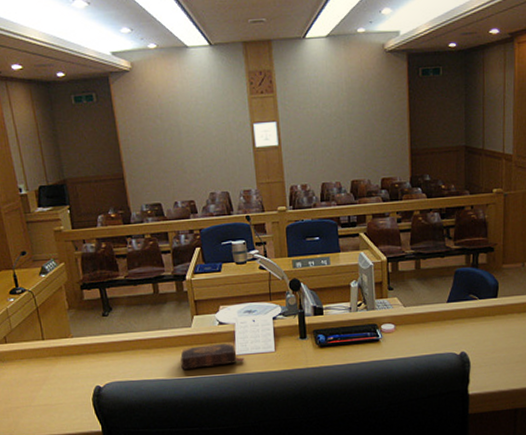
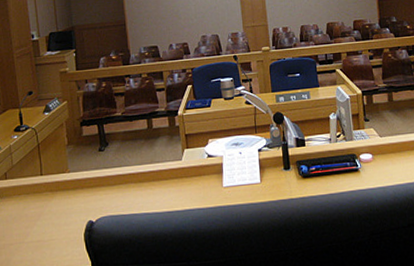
book: present [180,342,245,370] -> none [171,174,232,202]

